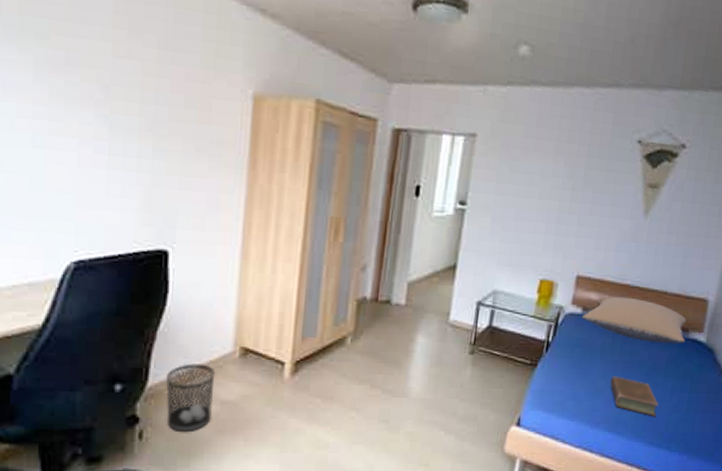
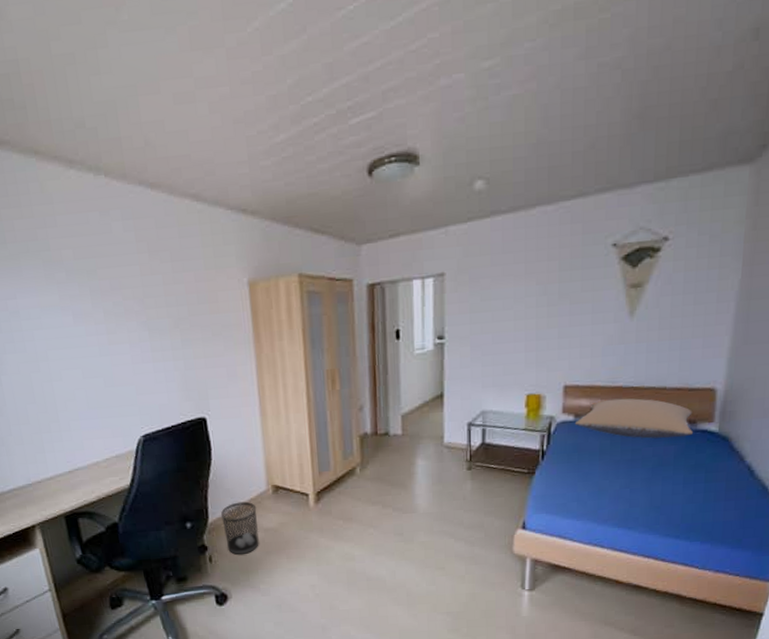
book: present [610,376,659,418] -> none [614,474,671,510]

